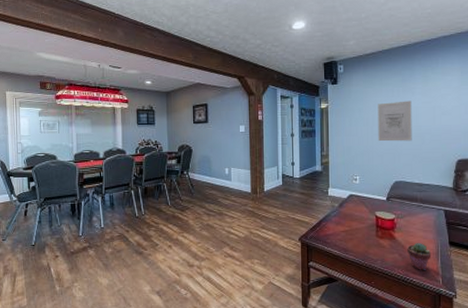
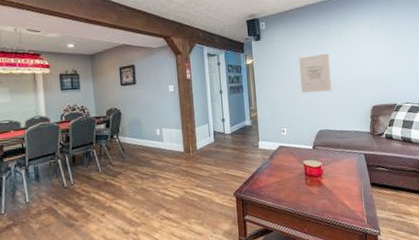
potted succulent: present [407,242,432,270] -> none [334,186,356,213]

